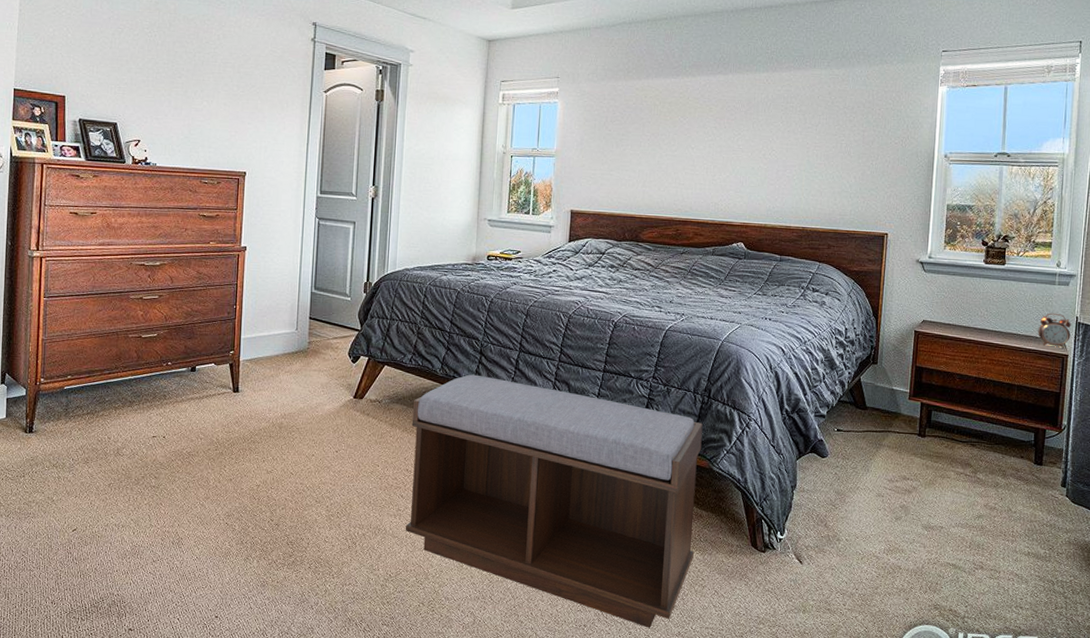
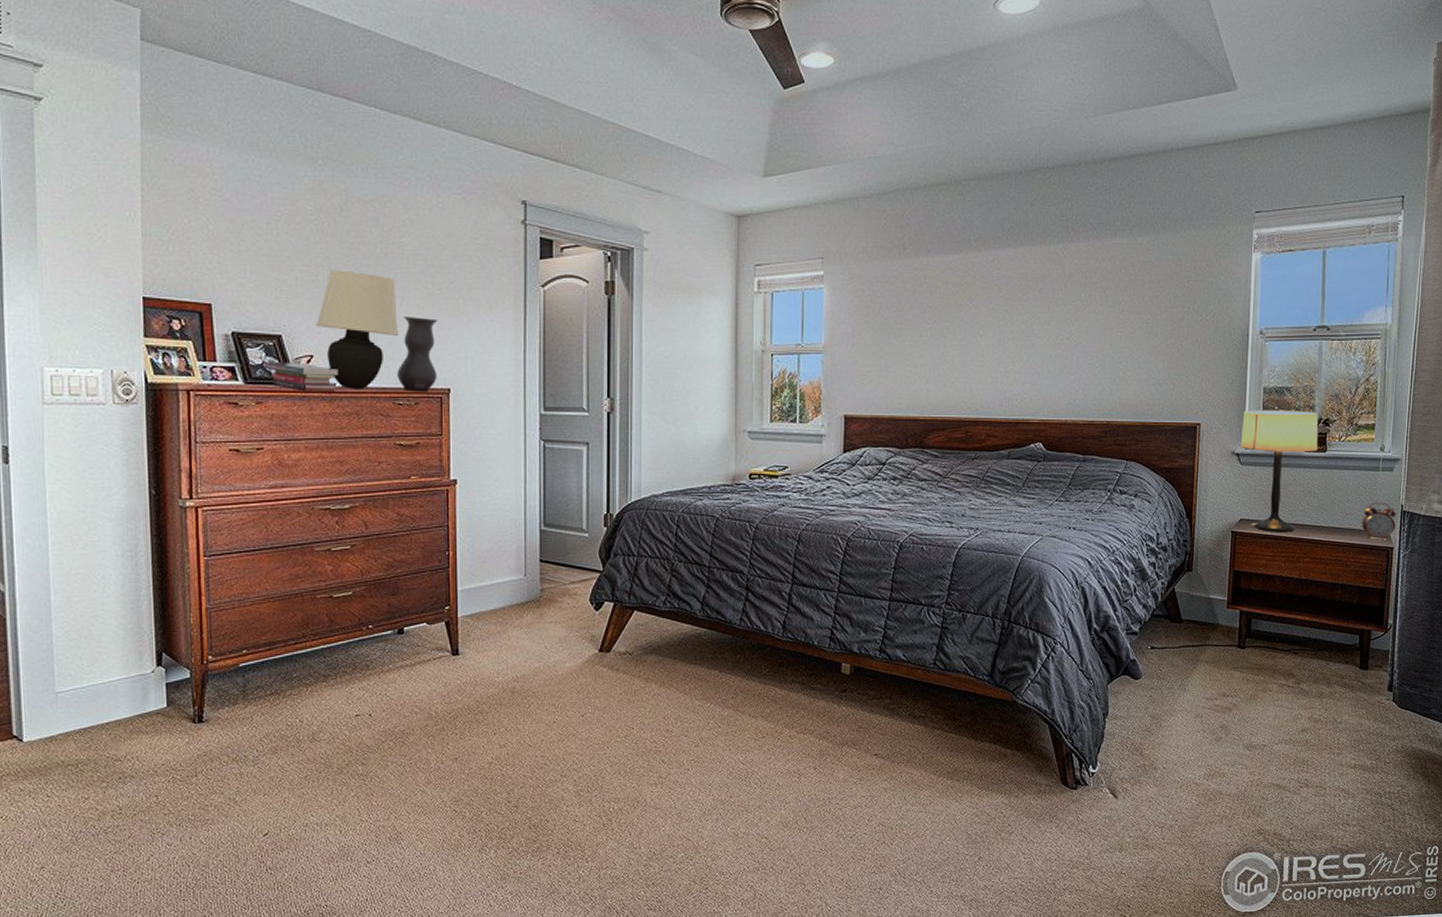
books: none [101,144,159,170] -> present [264,362,339,392]
table lamp: none [144,73,209,170] -> present [316,270,399,390]
vase: none [205,112,240,174] -> present [397,317,438,392]
bench: present [406,374,703,628] -> none [670,614,1004,885]
table lamp: none [924,224,998,335] -> present [1240,409,1318,532]

